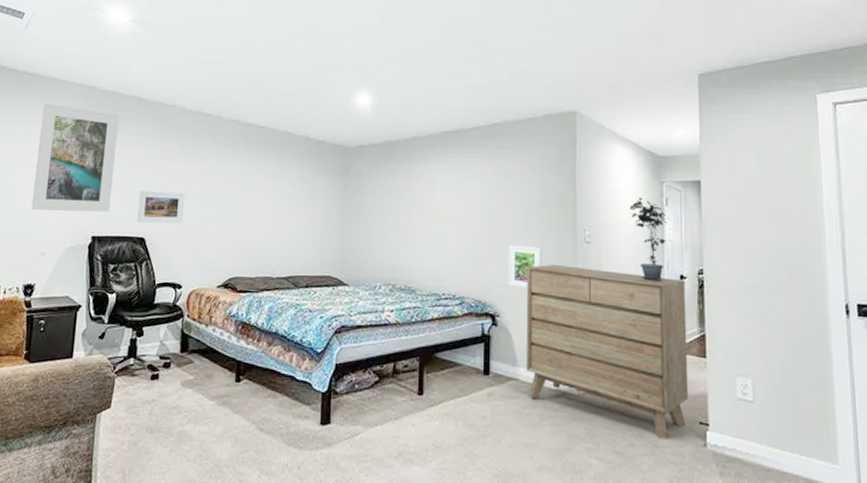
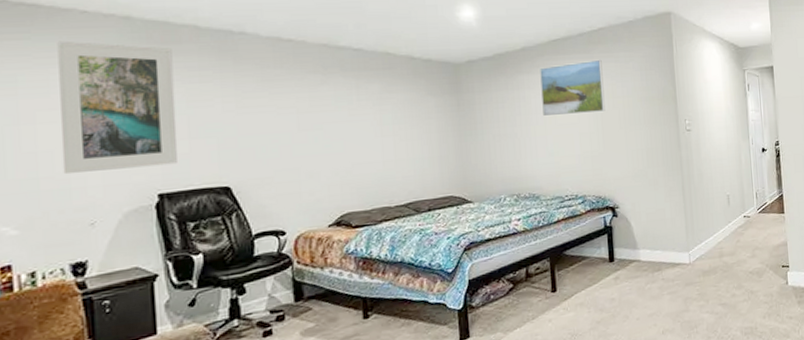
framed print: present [137,190,185,224] -> none [215,131,276,172]
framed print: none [427,155,494,210] -> present [540,59,606,116]
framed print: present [509,244,542,288] -> none [622,140,651,180]
dresser: present [526,264,689,439] -> none [639,152,774,286]
potted plant: present [630,198,669,281] -> none [720,86,751,157]

